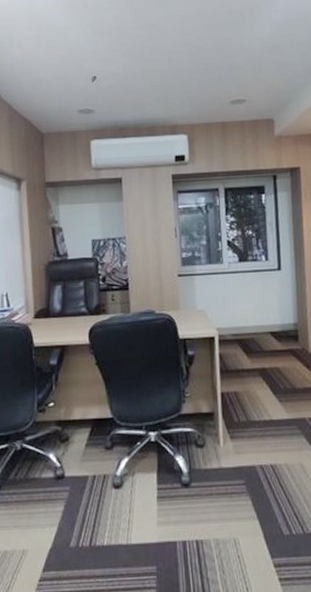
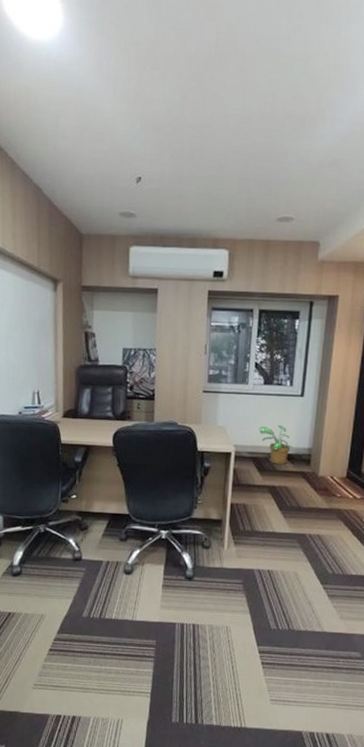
potted plant: none [240,302,279,344] -> present [259,425,294,464]

